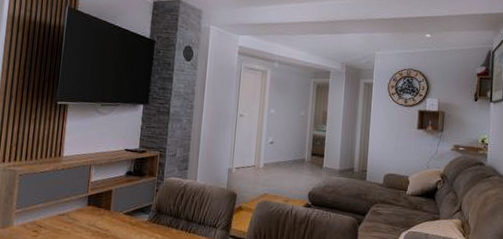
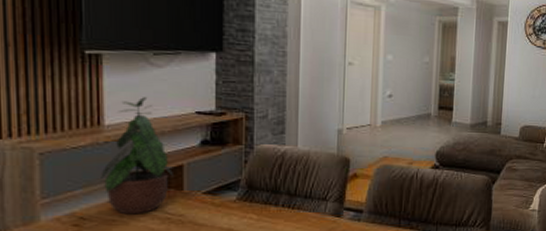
potted plant: none [56,137,105,227] -> present [100,97,173,215]

